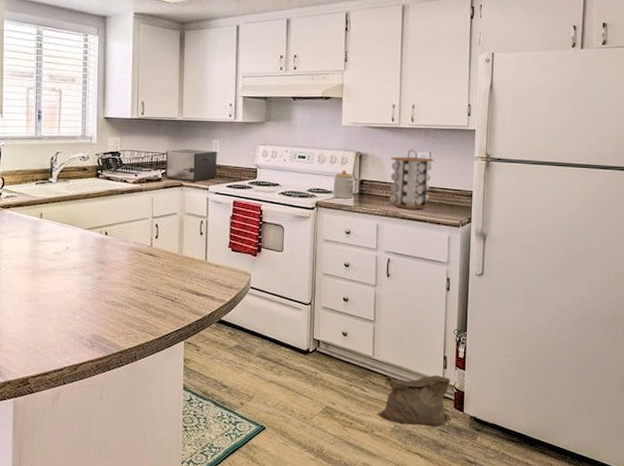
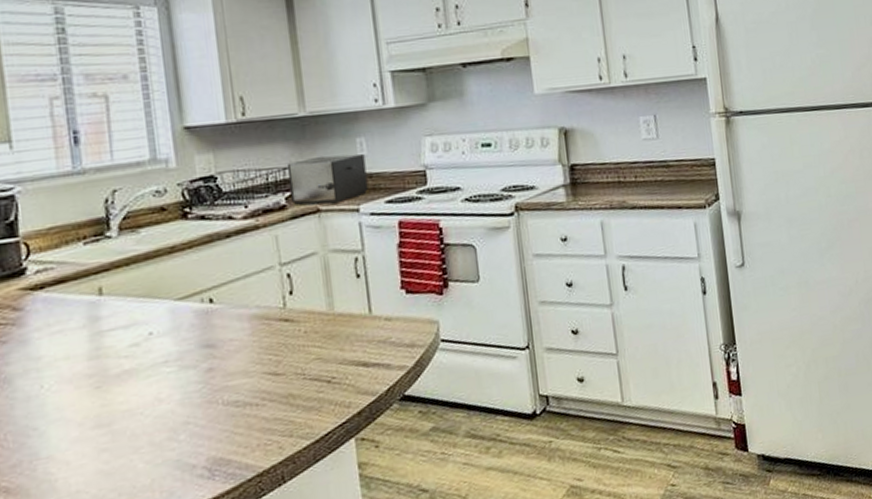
jar: present [333,170,354,199] -> none [534,154,565,195]
bag: present [377,375,452,427] -> none [639,409,736,487]
spice rack: present [388,149,434,210] -> none [606,113,666,196]

